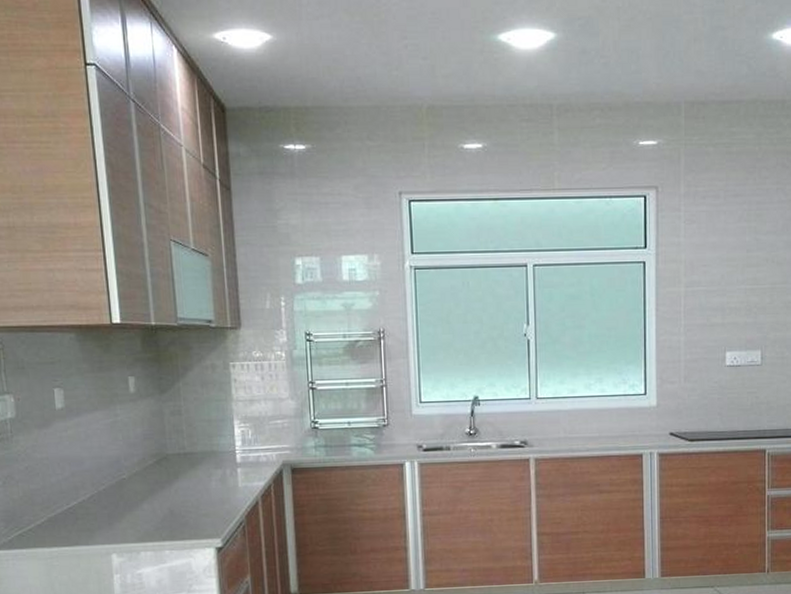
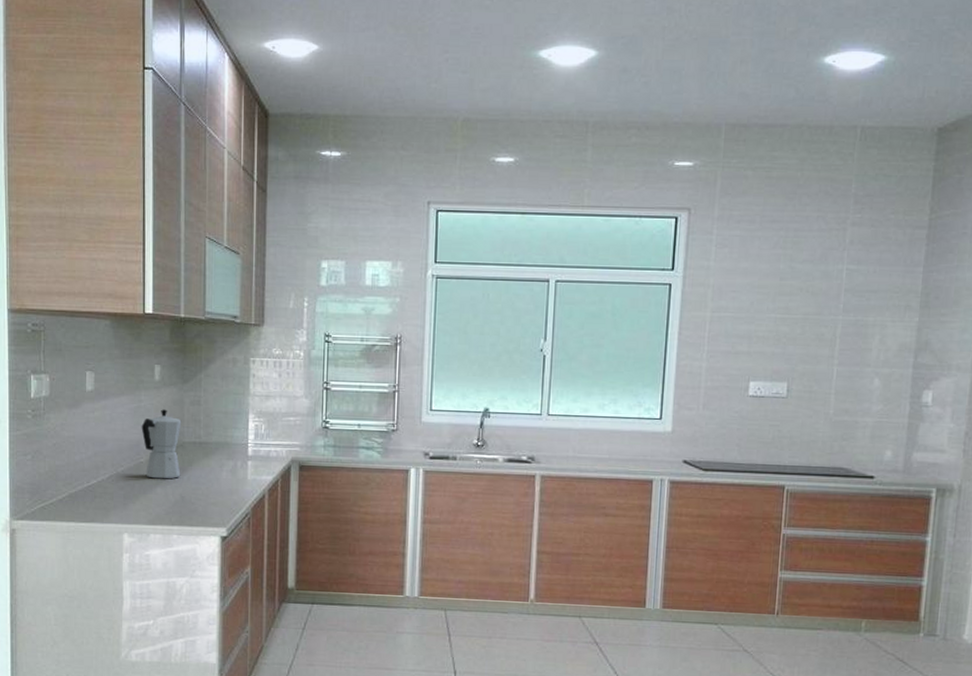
moka pot: none [119,422,168,495] -> present [141,409,182,479]

